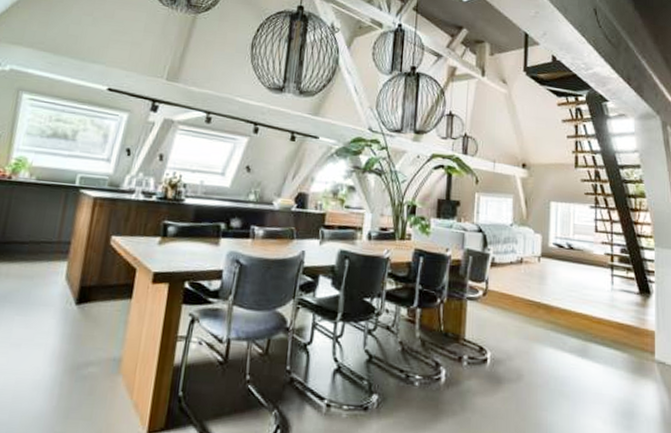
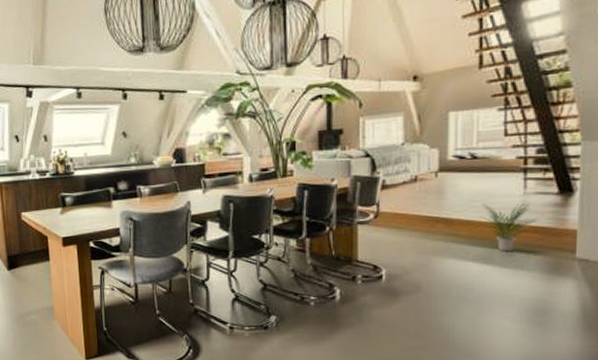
potted plant: none [576,294,625,347] -> present [480,203,540,252]

